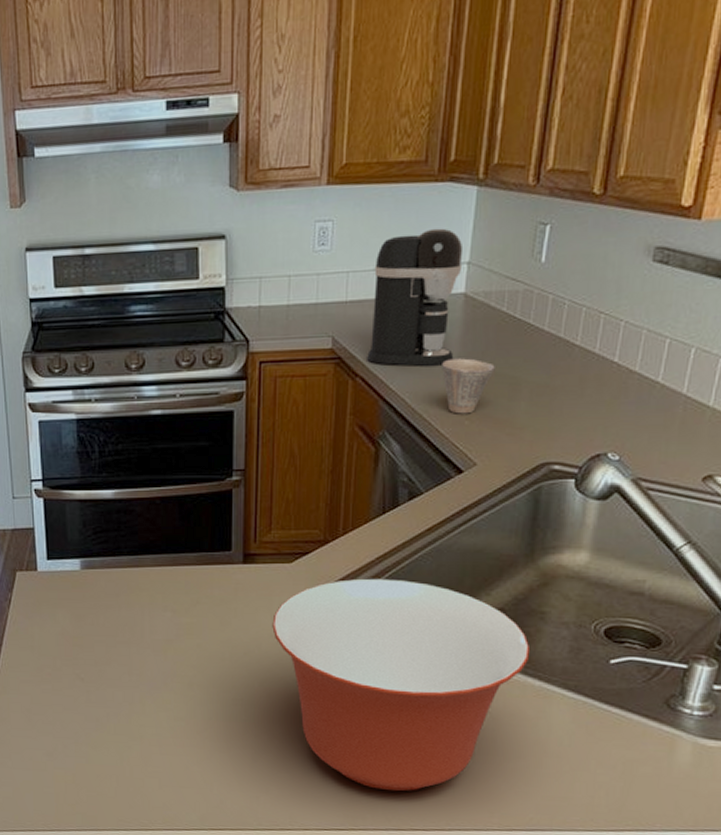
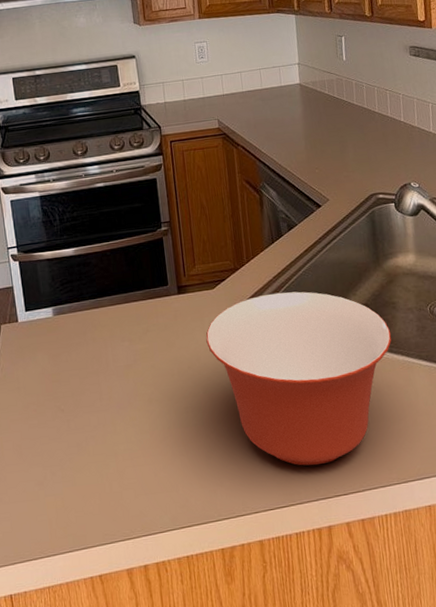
coffee maker: present [367,228,464,366] -> none [238,42,301,136]
cup: present [442,358,495,414] -> none [293,127,328,166]

